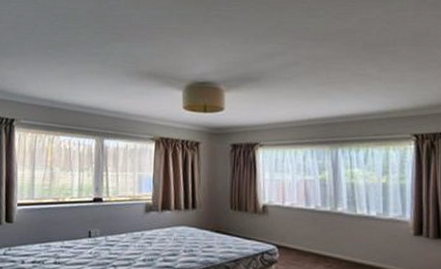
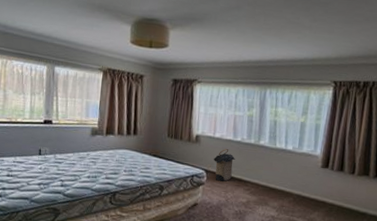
laundry hamper: none [284,219,311,258] -> present [213,149,236,181]

